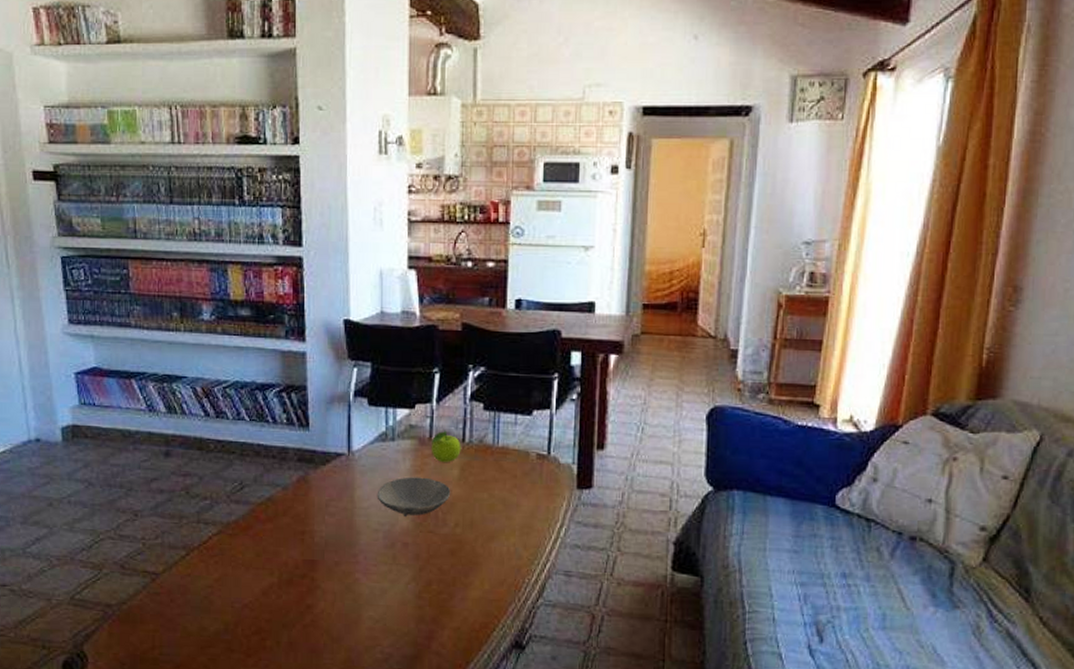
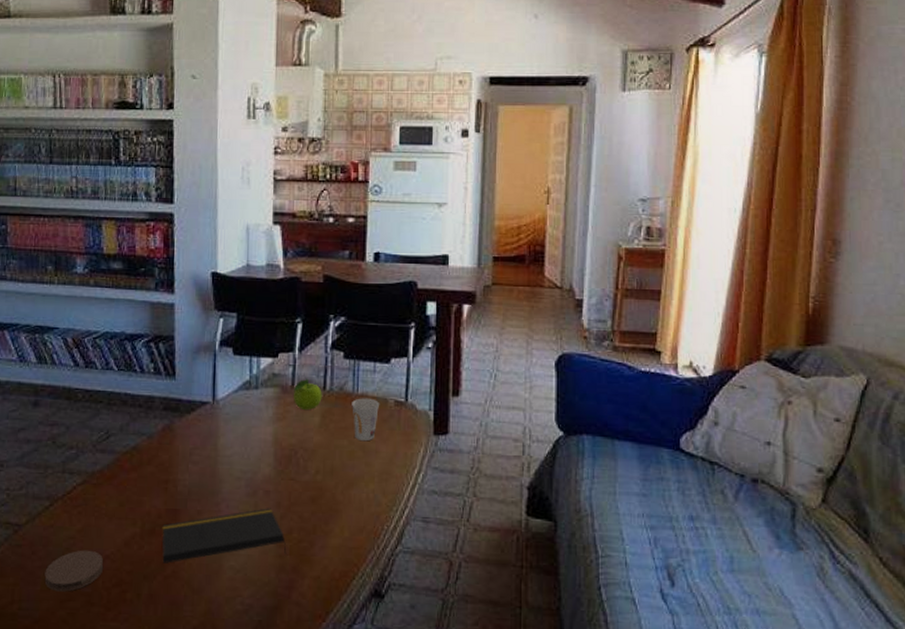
coaster: none [184,598,243,639] -> present [44,550,104,592]
notepad: none [300,560,426,613] -> present [162,508,287,563]
bowl: present [377,477,451,516] -> none [240,424,312,464]
cup: none [492,450,522,495] -> present [352,398,380,442]

